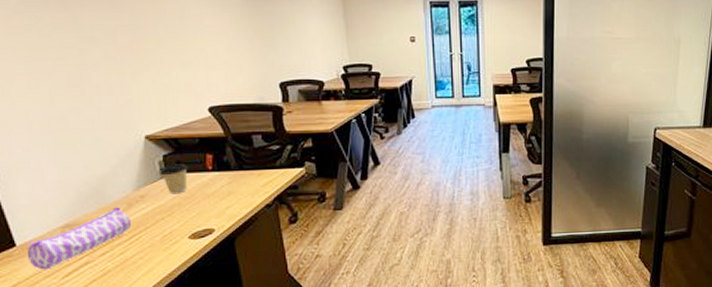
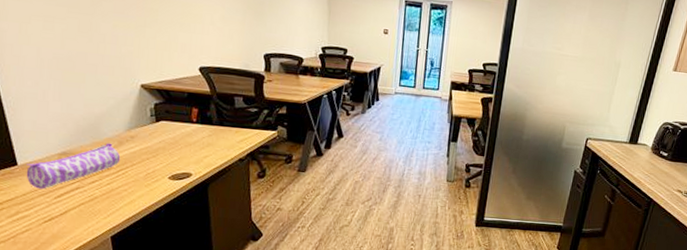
coffee cup: present [160,164,188,194] -> none [150,112,175,139]

